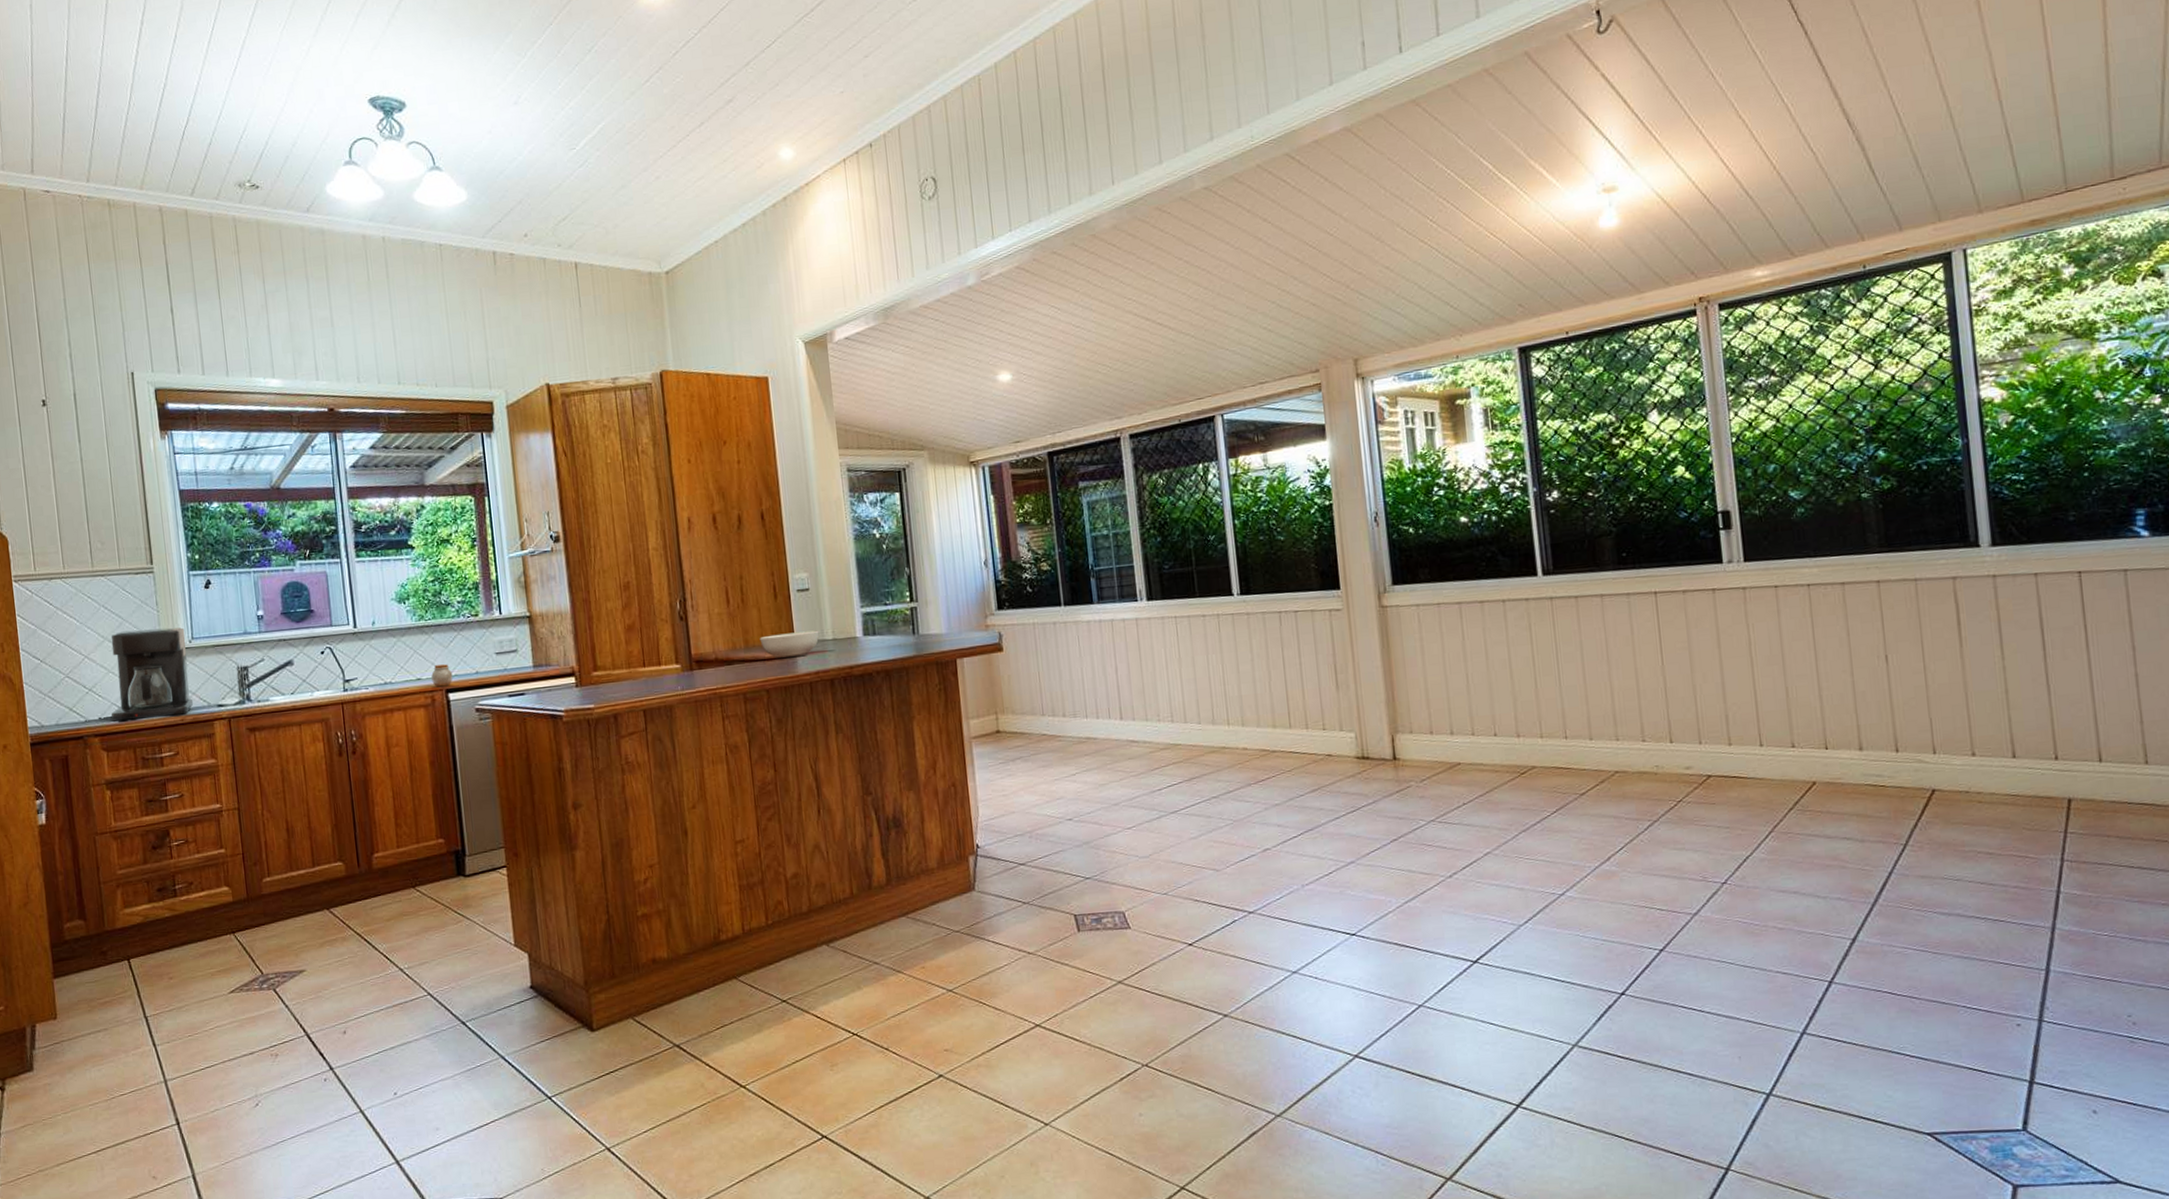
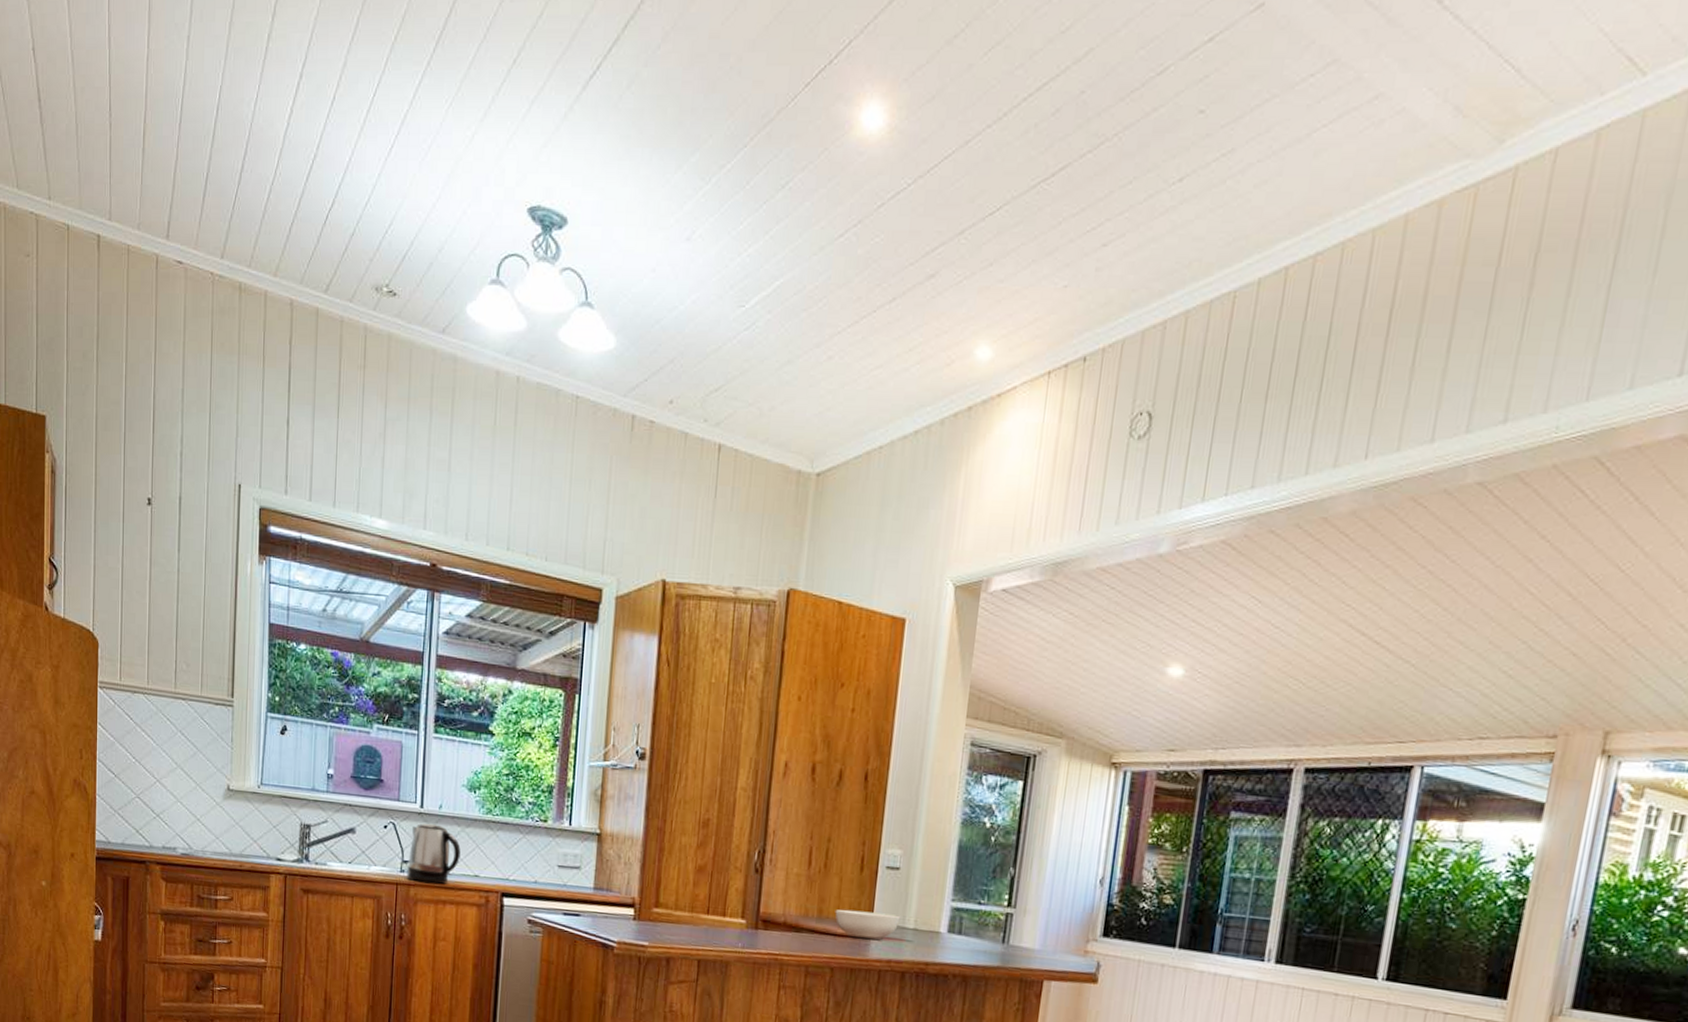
coffee maker: present [110,627,194,721] -> none [174,761,255,861]
kettle: none [349,640,400,697] -> present [406,823,461,884]
jar: present [430,664,453,687] -> none [488,865,511,890]

